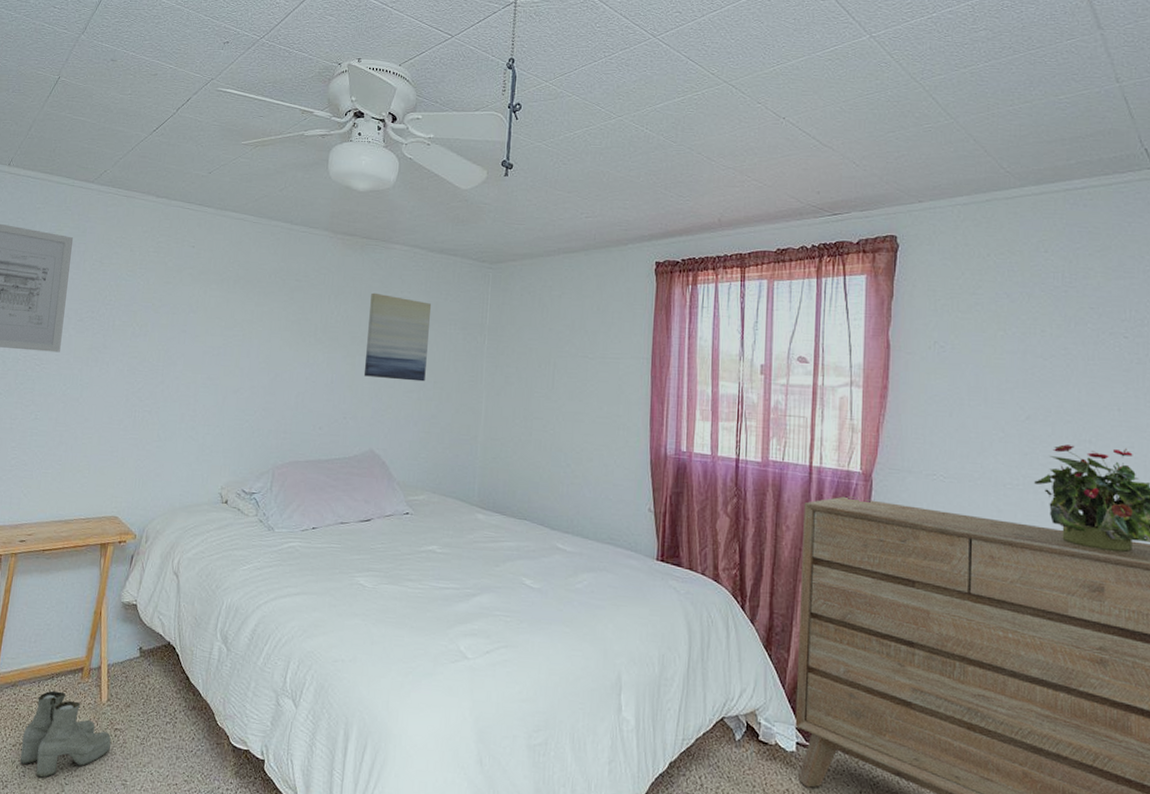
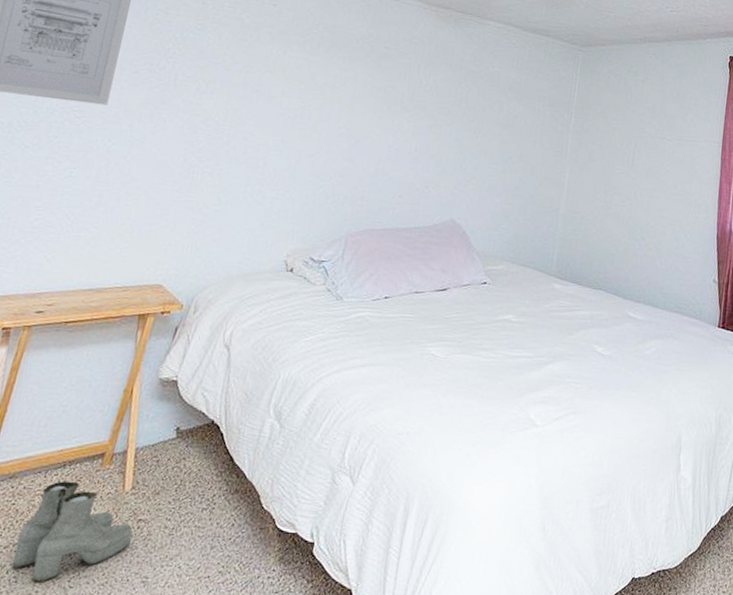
wall art: present [363,292,432,382] -> none [449,65,522,155]

